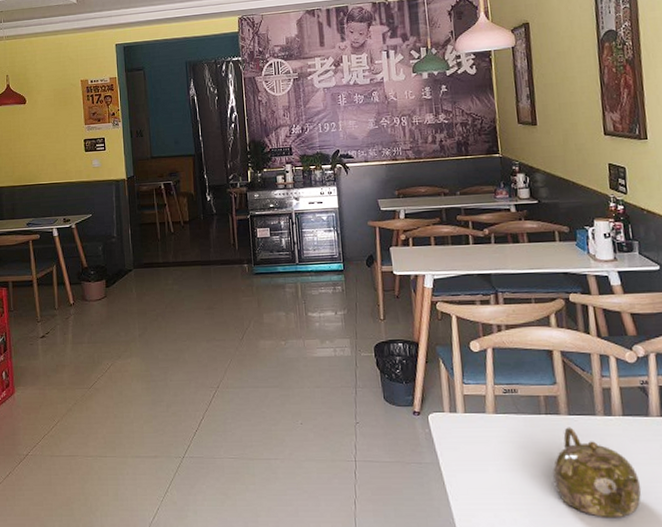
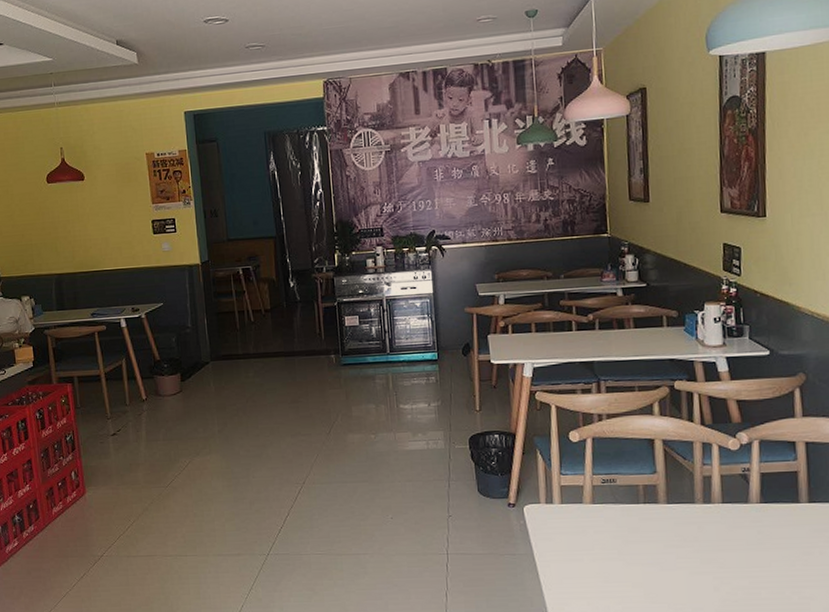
teapot: present [553,427,642,517] -> none [648,515,736,602]

